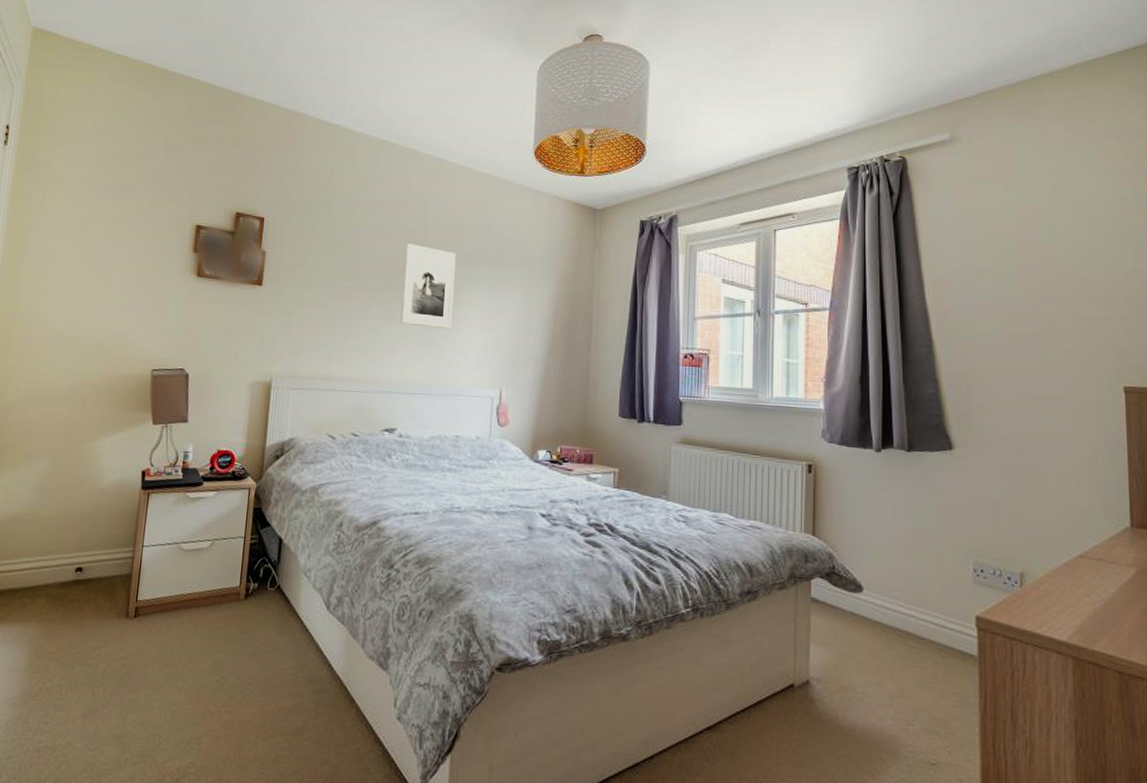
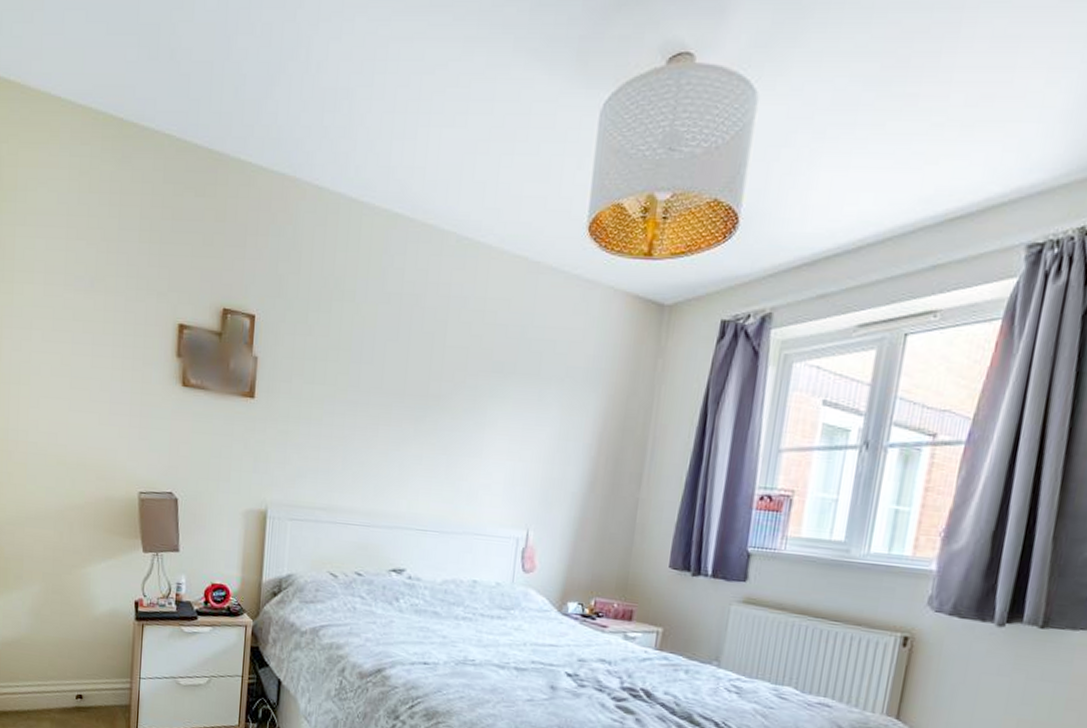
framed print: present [400,243,456,330] -> none [412,348,482,456]

